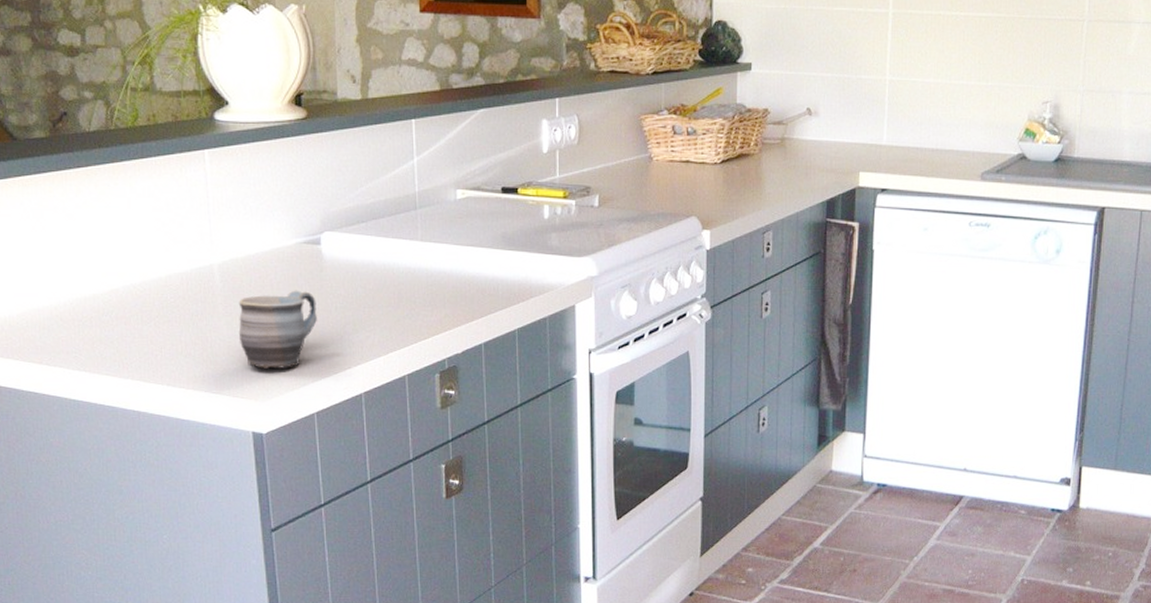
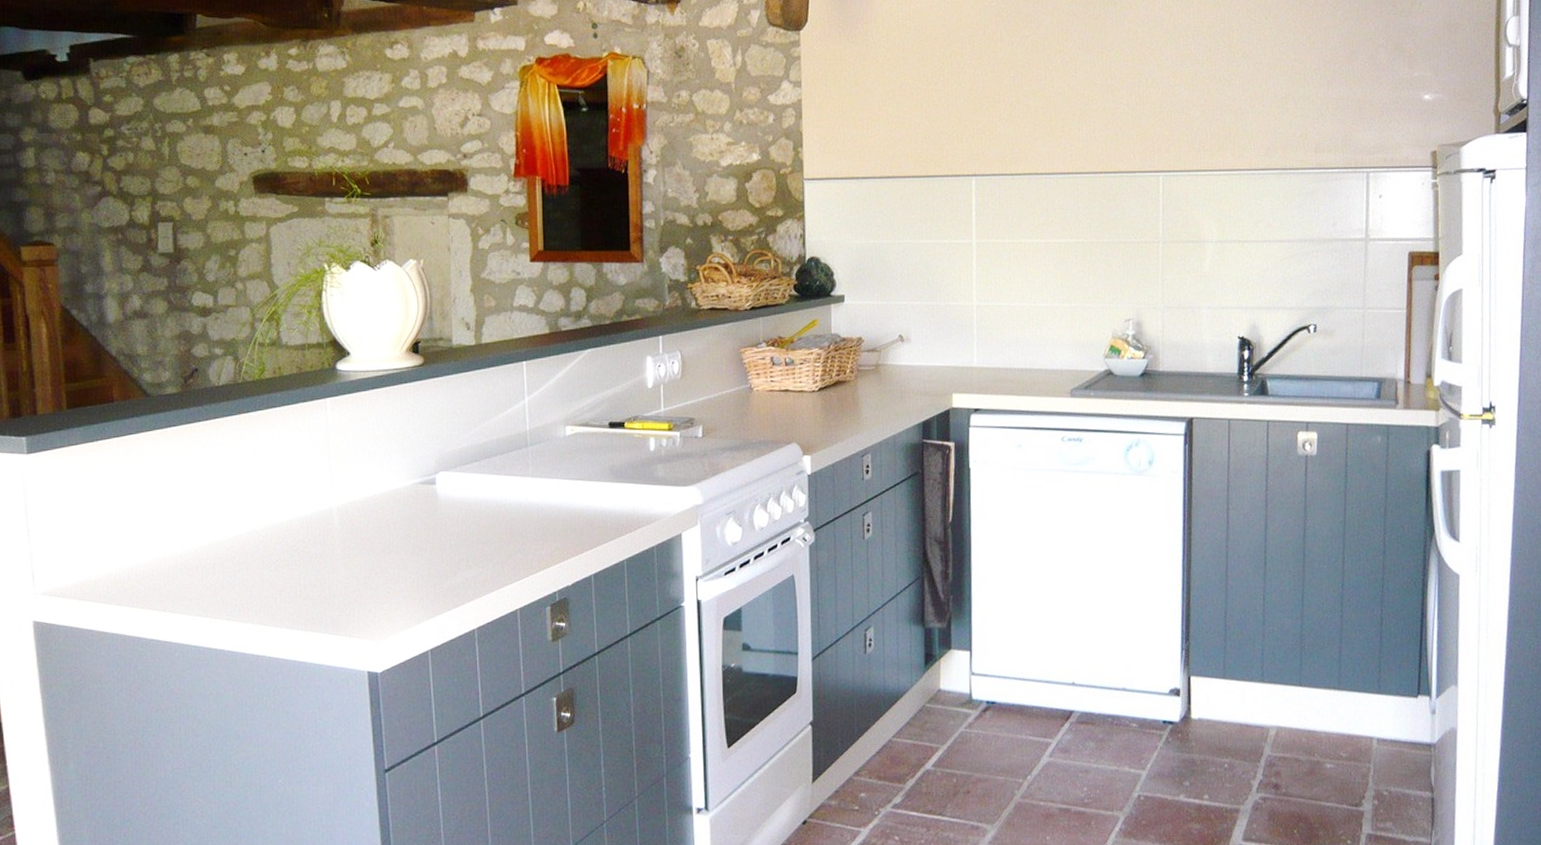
mug: present [238,290,317,369] -> none [355,529,432,608]

